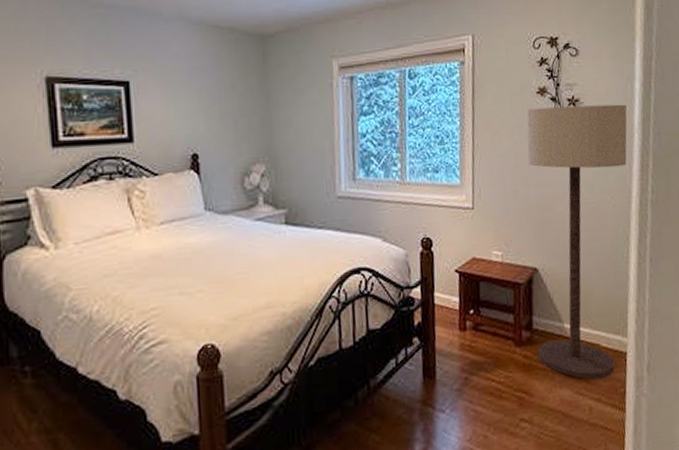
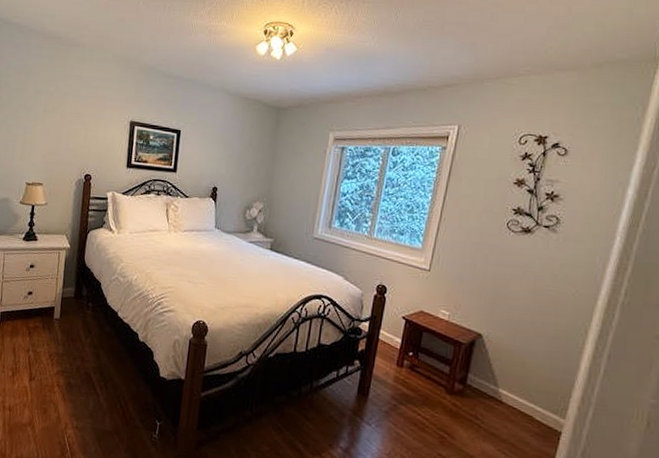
floor lamp: present [527,104,627,380] -> none [466,196,612,448]

